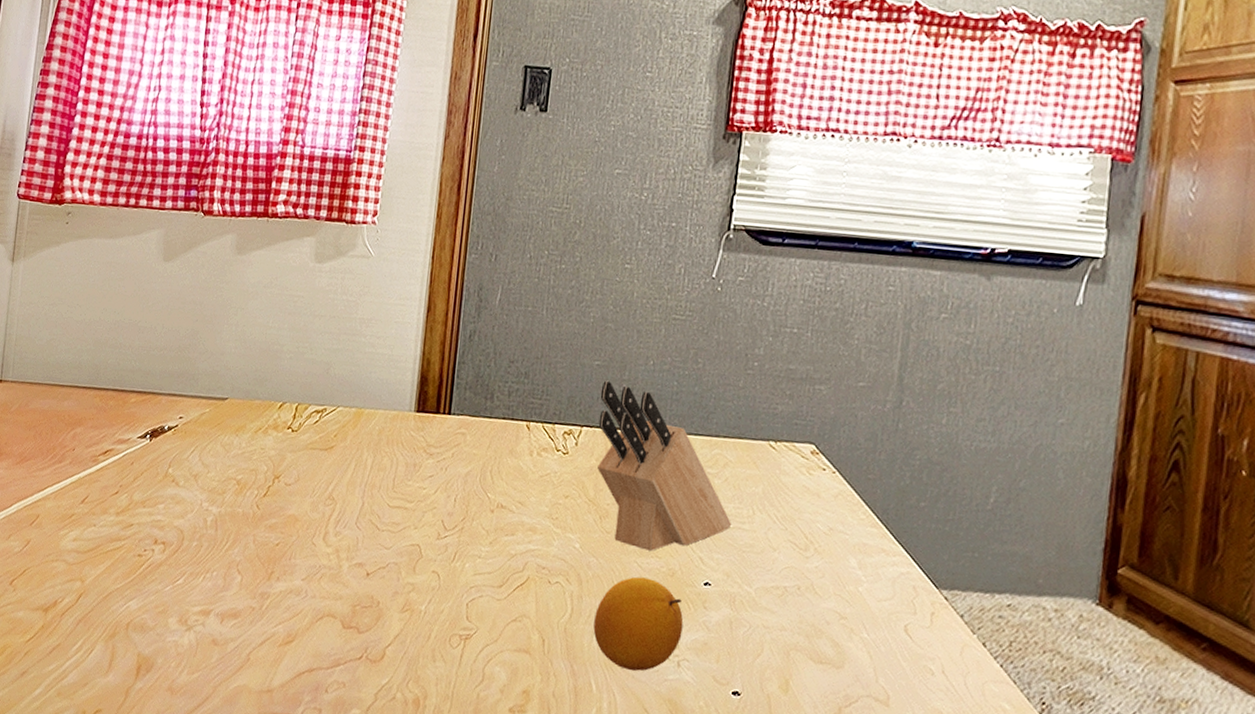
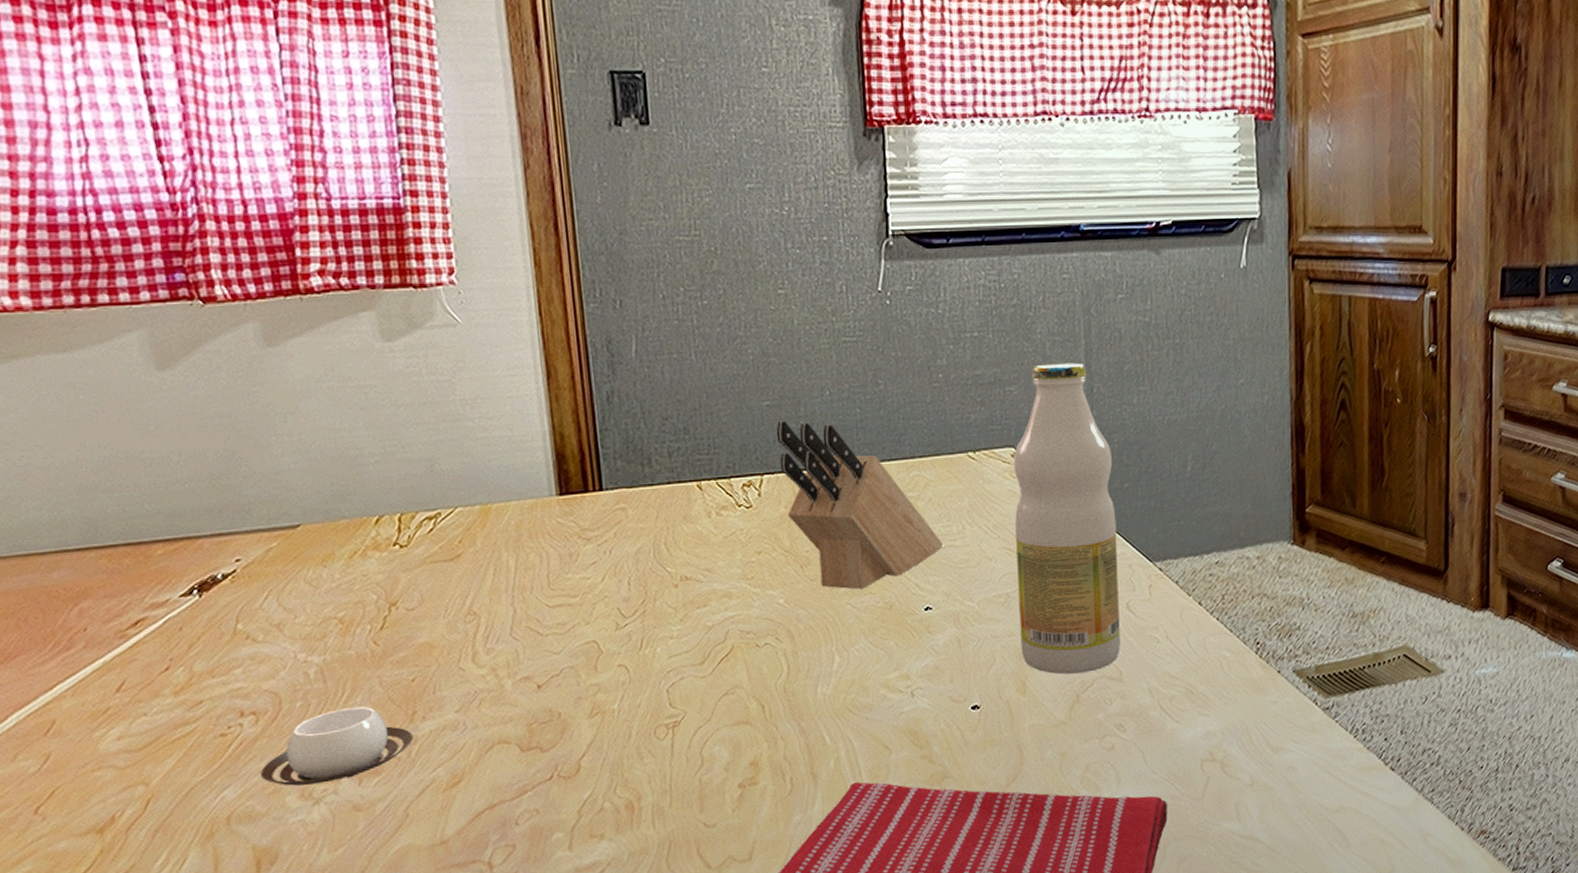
cup: none [156,555,267,615] -> present [259,706,413,786]
fruit: present [593,576,684,671] -> none [814,617,911,713]
bottle: none [790,369,912,688] -> present [1013,362,1120,675]

